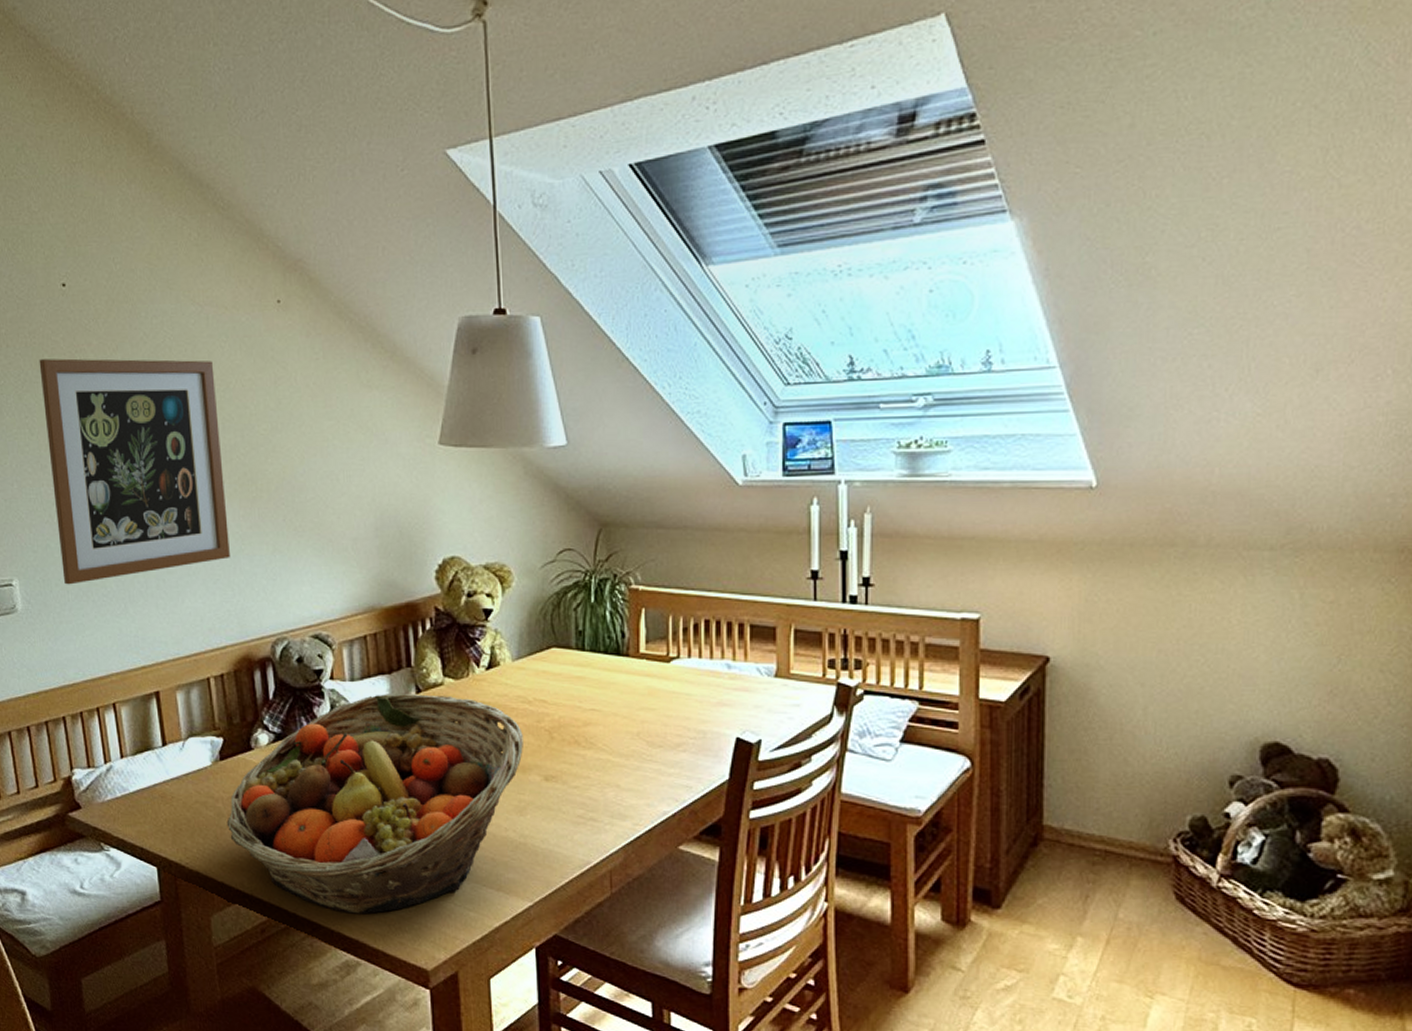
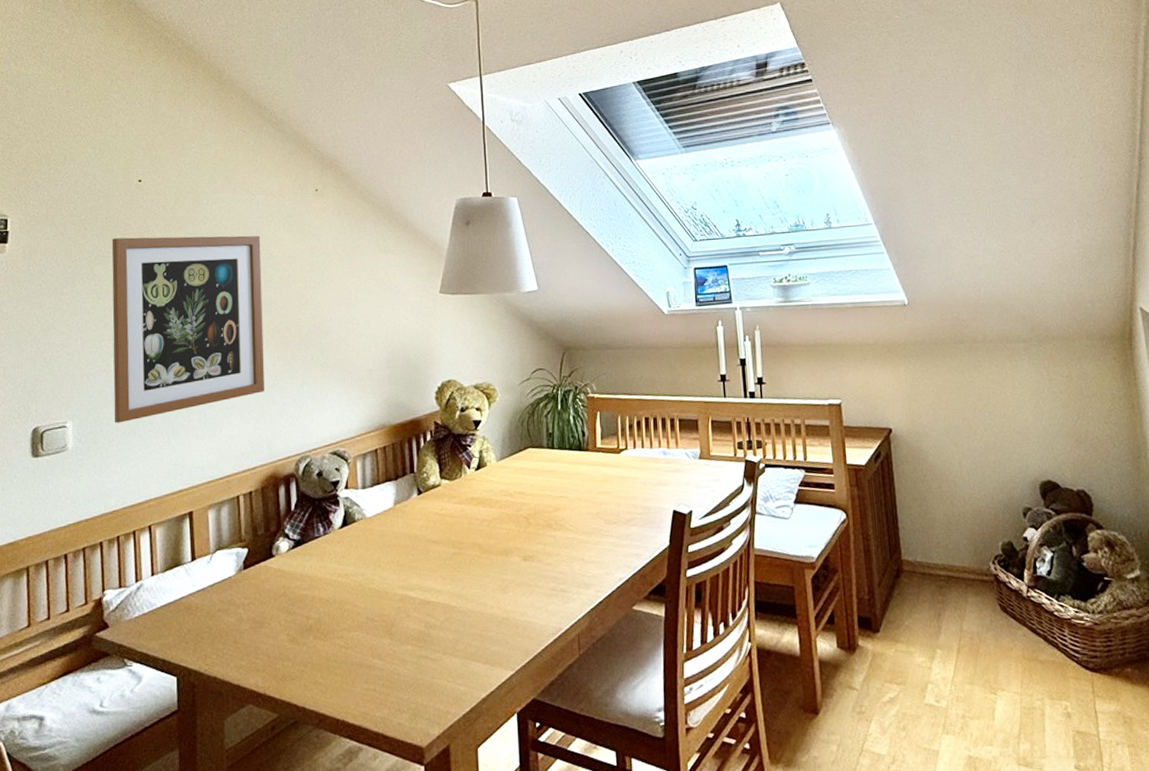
fruit basket: present [226,694,523,914] -> none [246,495,506,701]

